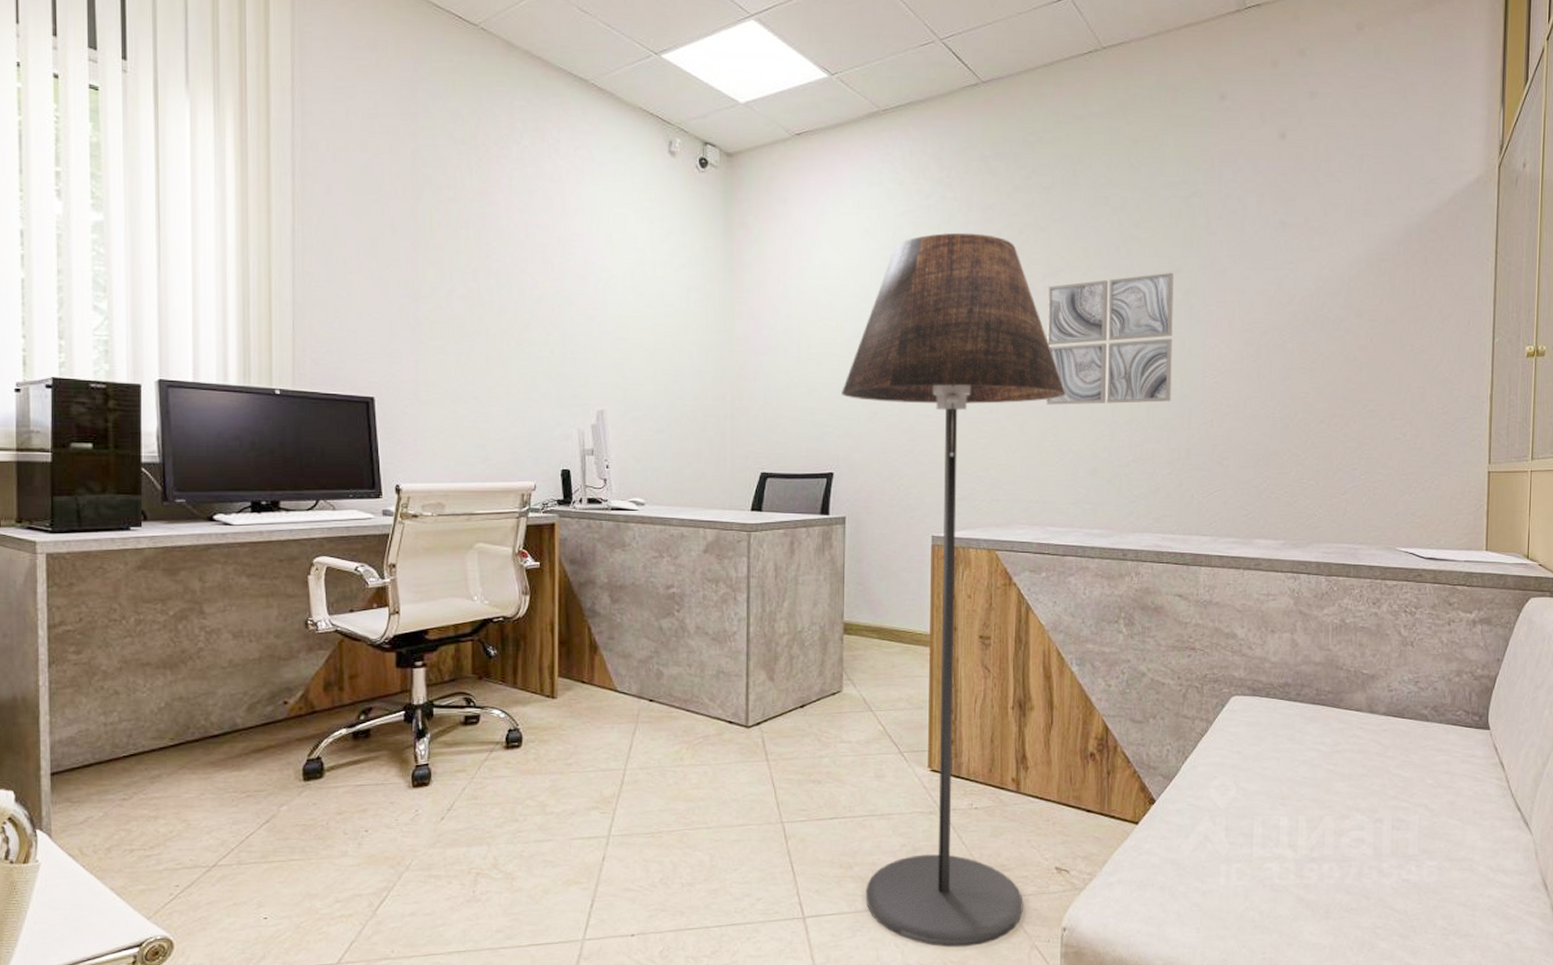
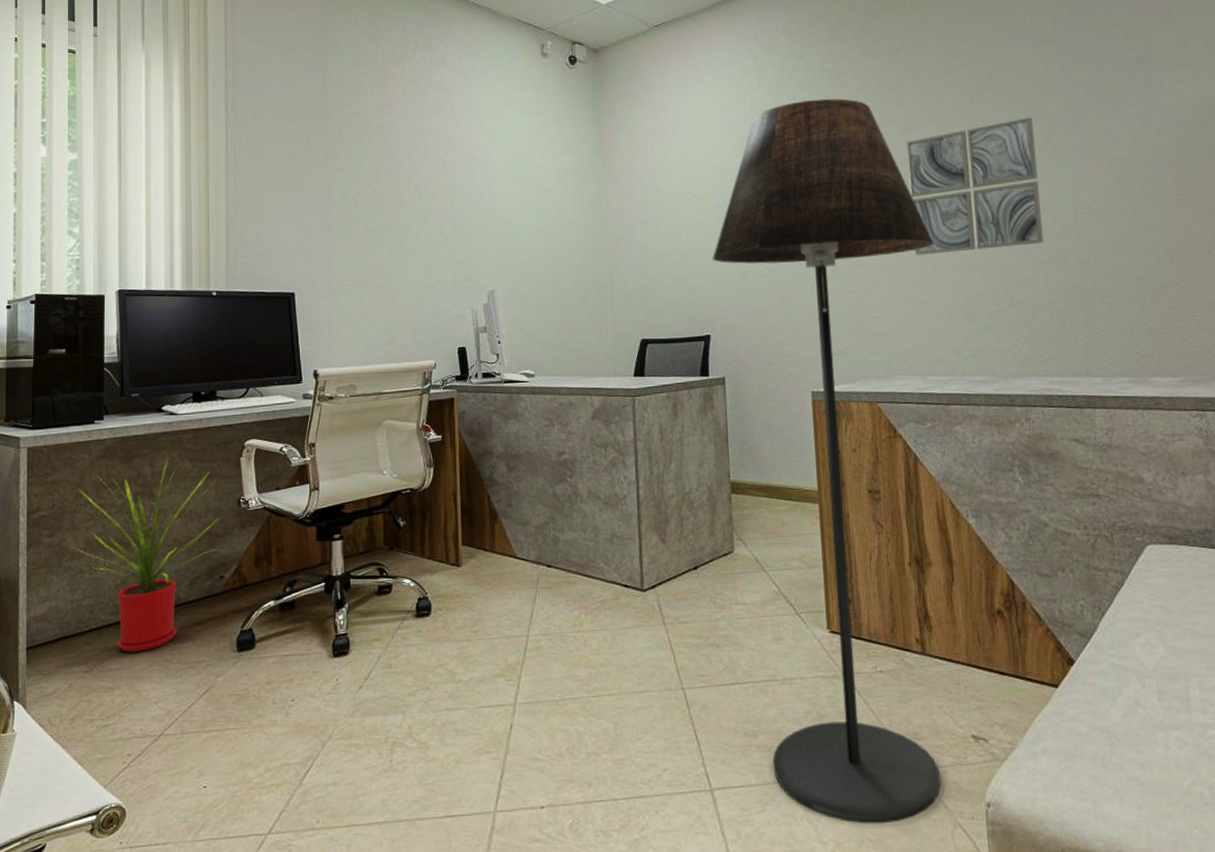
house plant: none [100,574,286,780] -> present [69,459,222,652]

